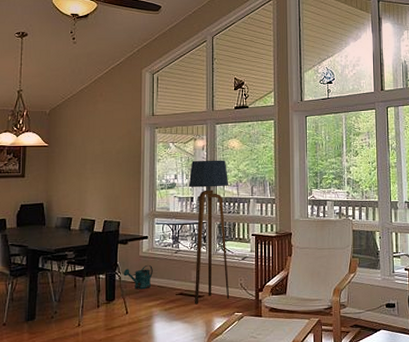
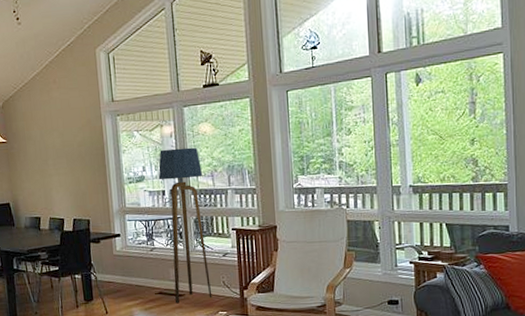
watering can: present [123,264,153,290] -> none [98,263,129,290]

